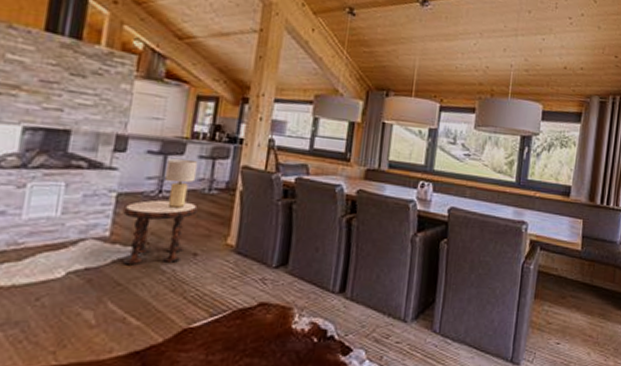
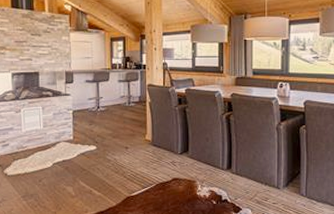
side table: present [123,199,198,265] -> none [78,113,123,157]
lamp: present [165,158,198,209] -> none [100,83,119,118]

